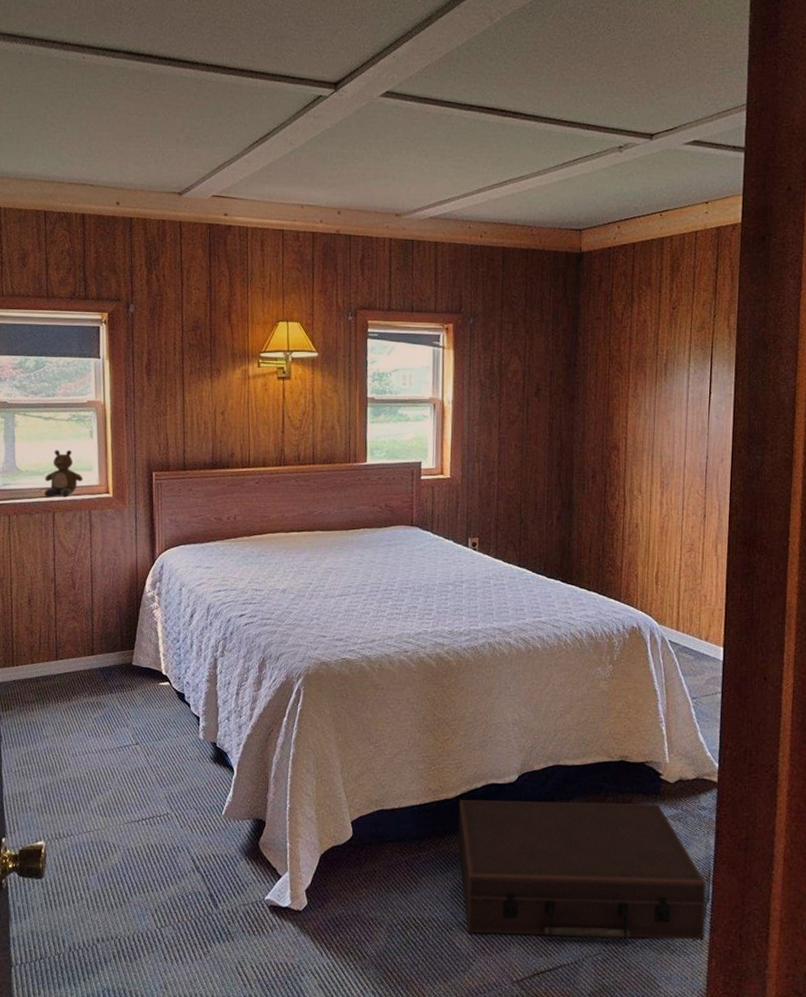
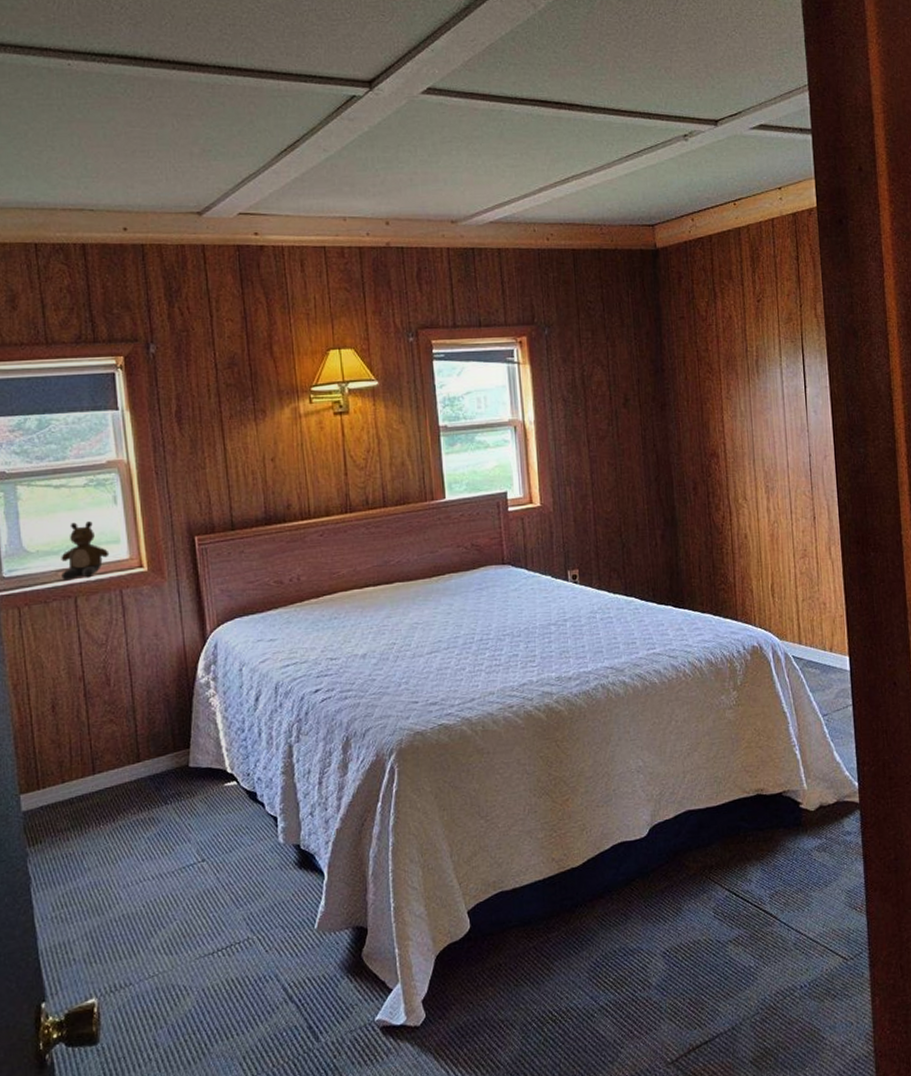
suitcase: present [458,799,707,940] -> none [587,836,864,1017]

